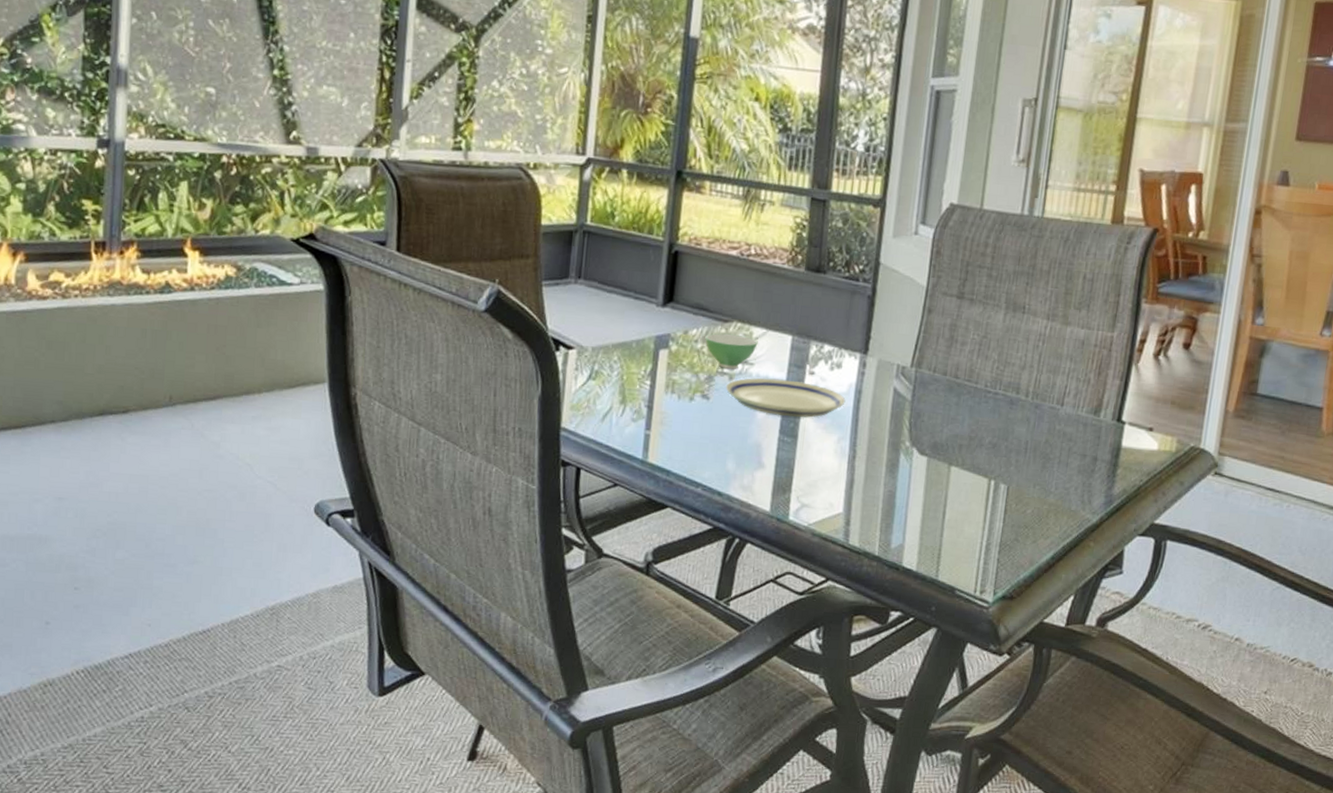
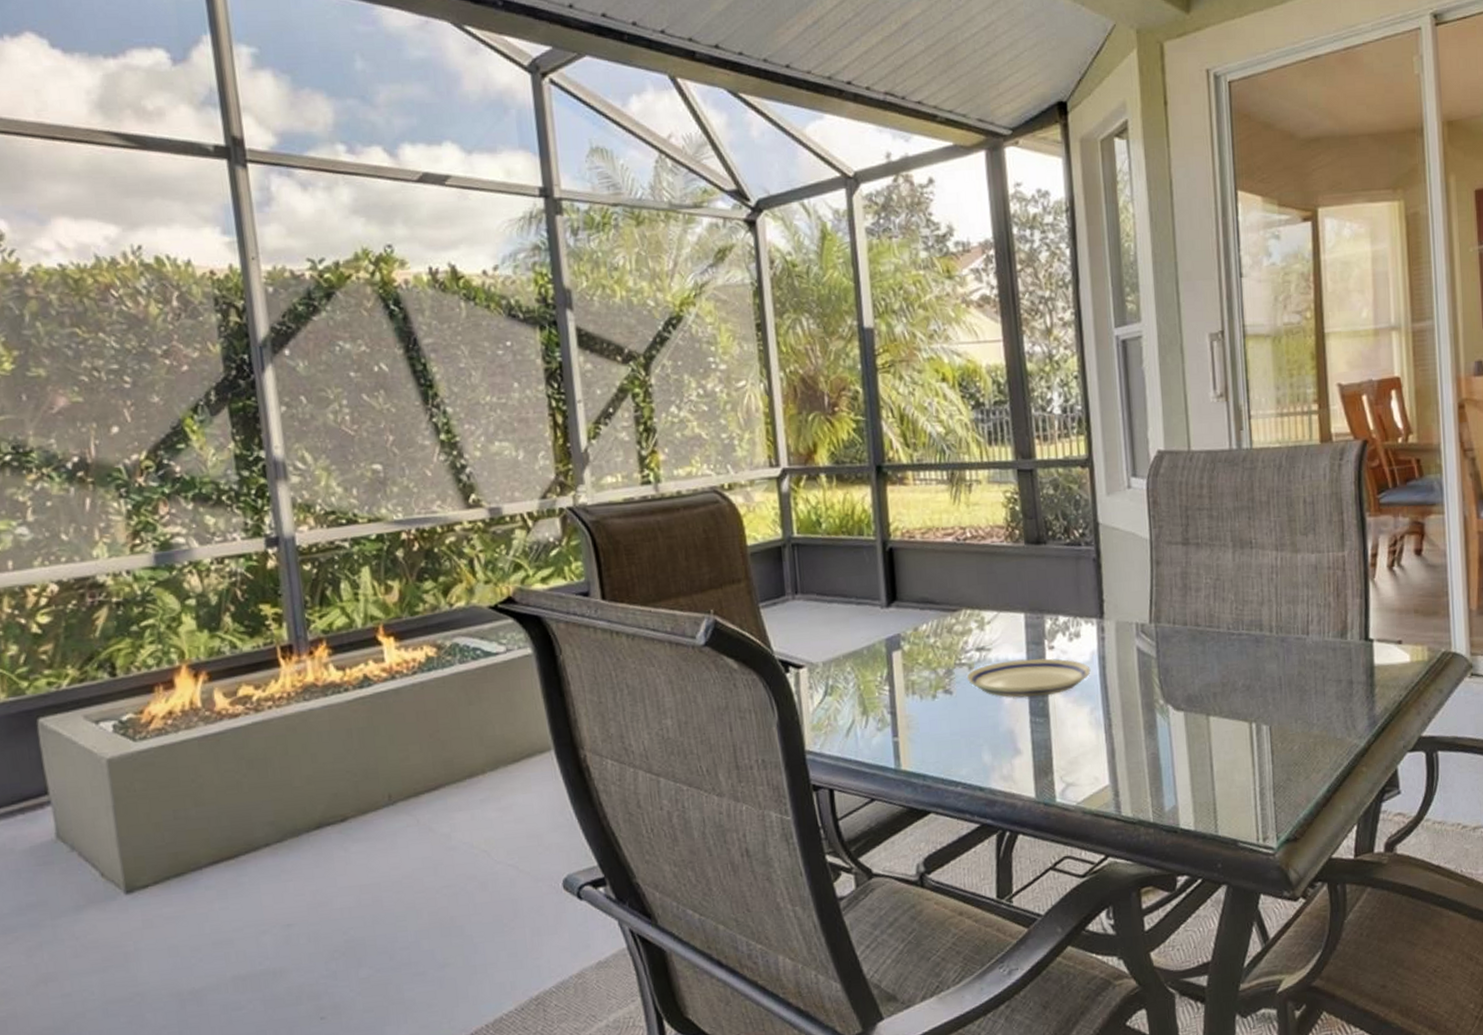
bowl: present [705,333,758,369] -> none [936,622,991,659]

